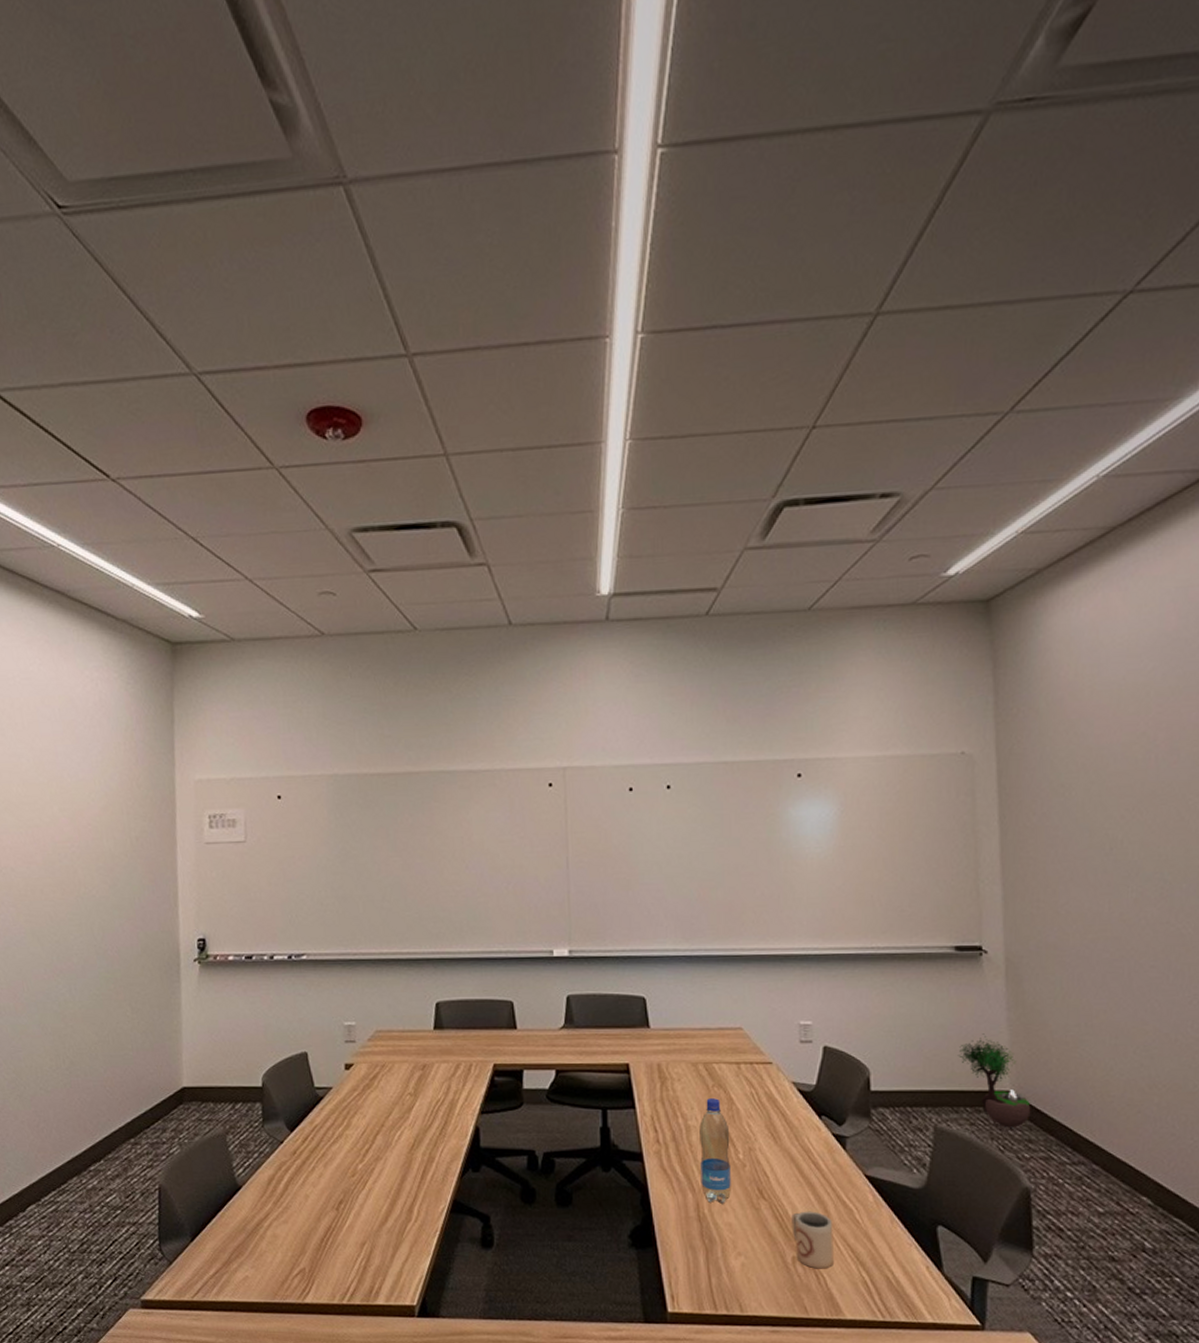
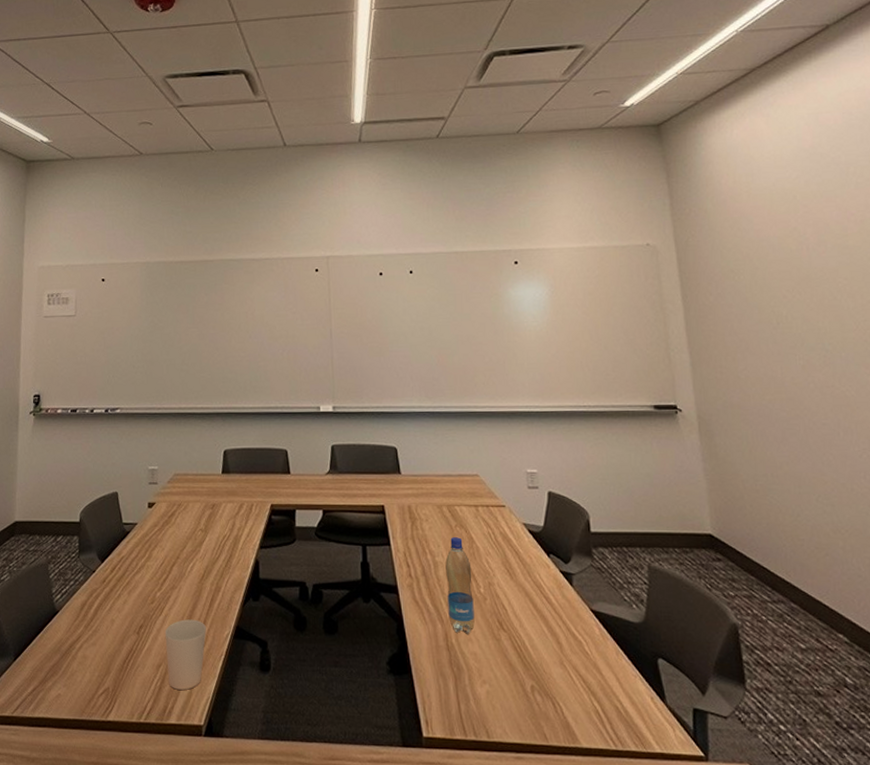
dixie cup: none [369,1193,418,1269] -> present [164,619,206,690]
cup: present [791,1211,835,1269] -> none [528,642,569,698]
potted tree: present [958,1033,1031,1128] -> none [664,482,732,568]

